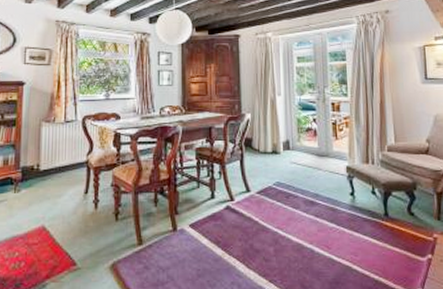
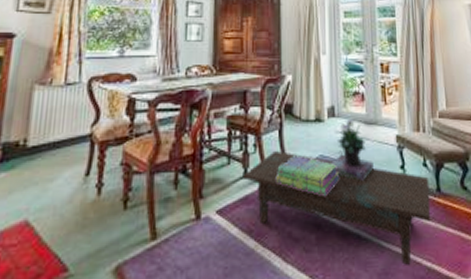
coffee table: none [210,177,379,278] -> present [242,150,431,267]
stack of books: none [238,182,294,216] -> present [275,155,339,196]
potted flower: none [287,152,325,204] -> present [331,119,374,181]

